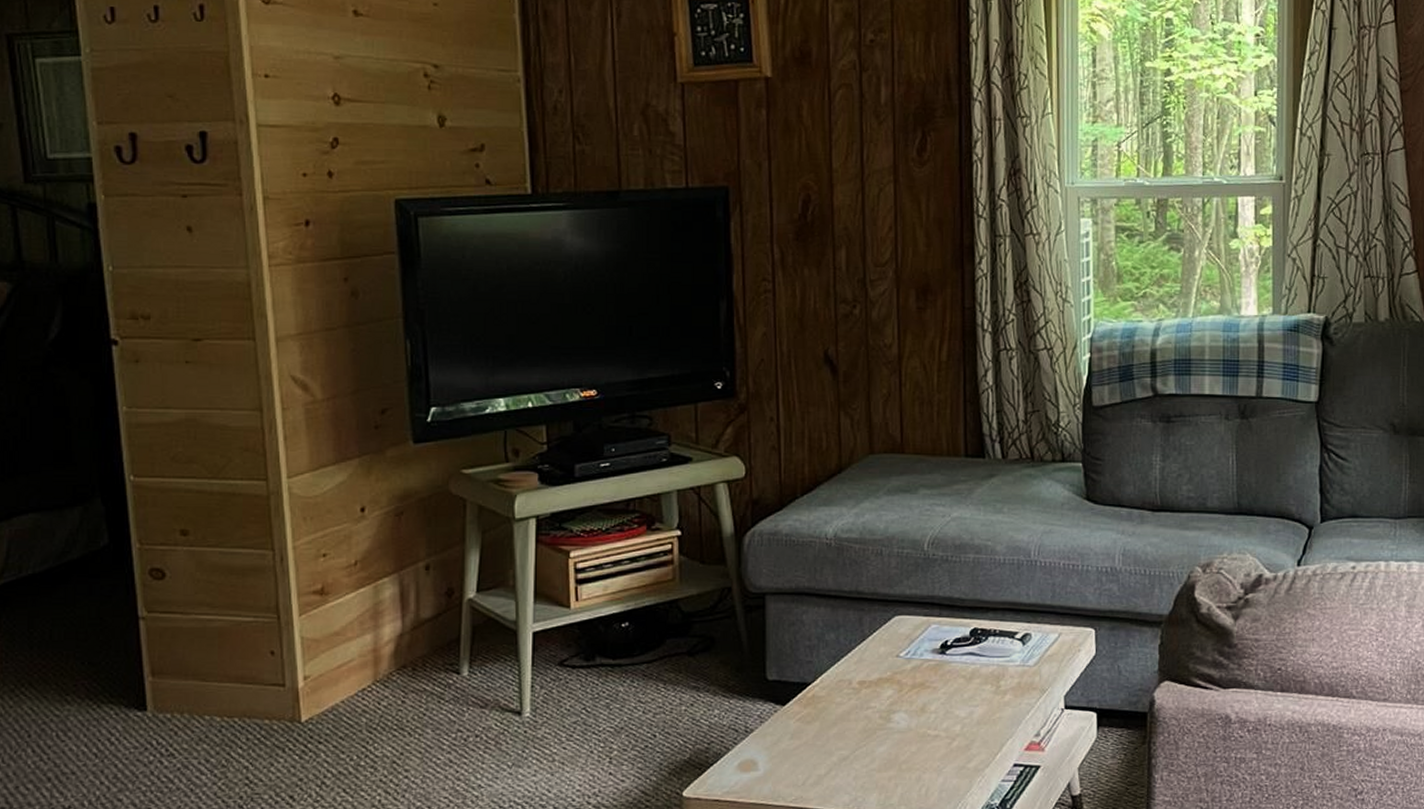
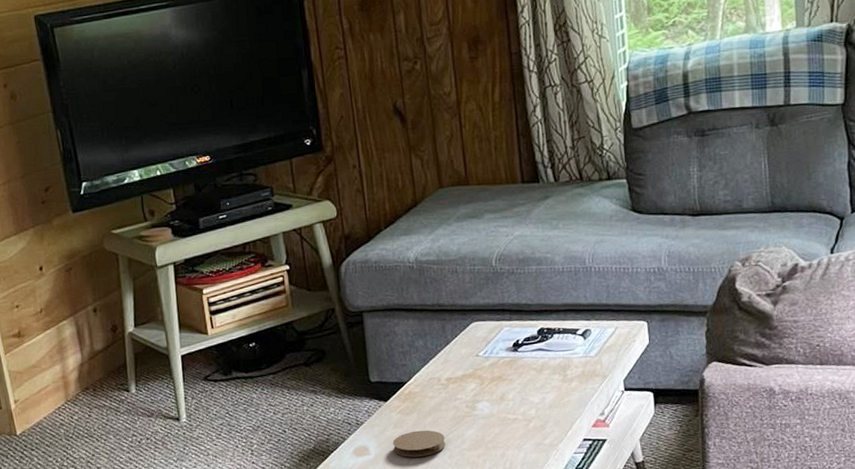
coaster: none [787,743,852,776] -> present [393,430,446,457]

